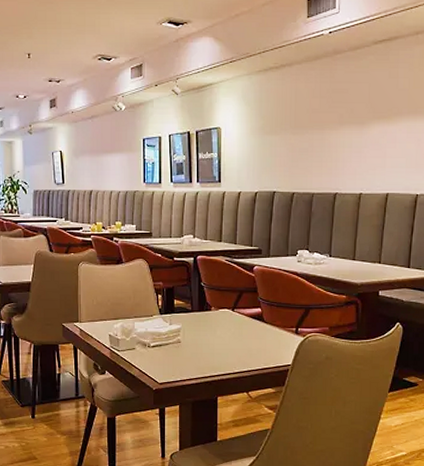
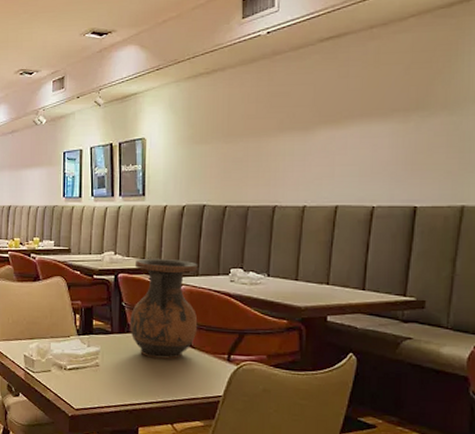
vase: none [208,241,269,333] -> present [129,258,198,359]

